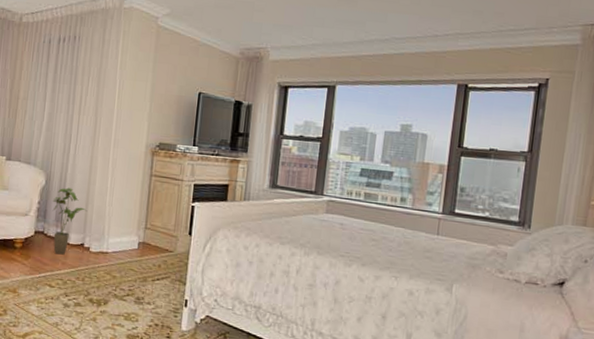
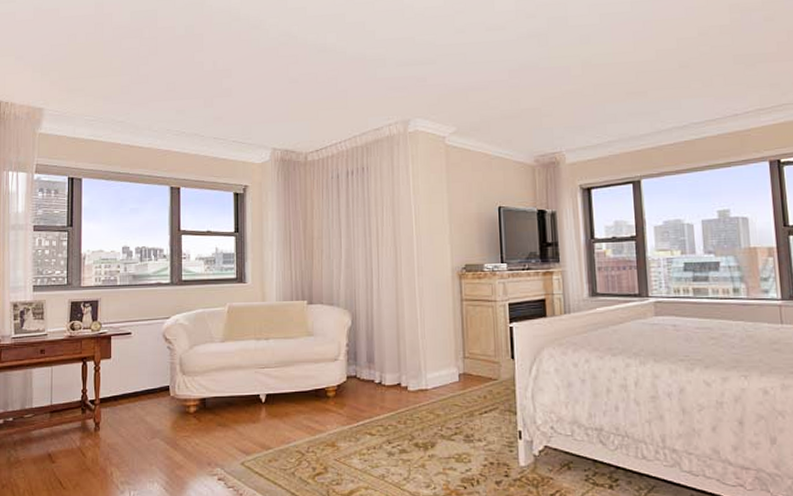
house plant: present [52,187,87,255] -> none [362,325,400,398]

